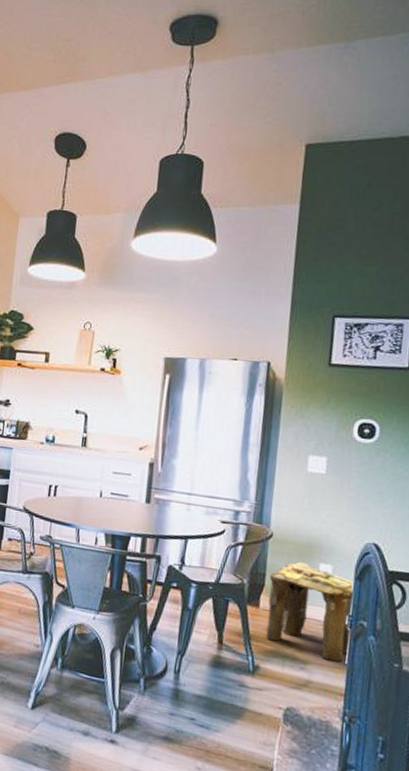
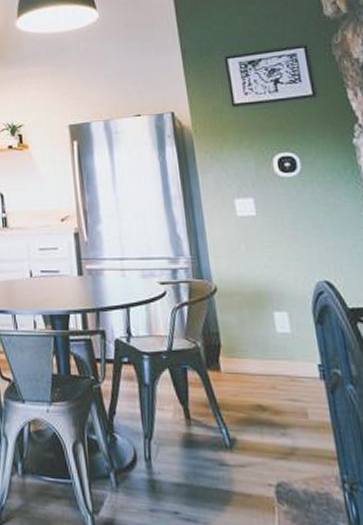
stool: present [266,562,356,662] -> none [223,314,328,421]

